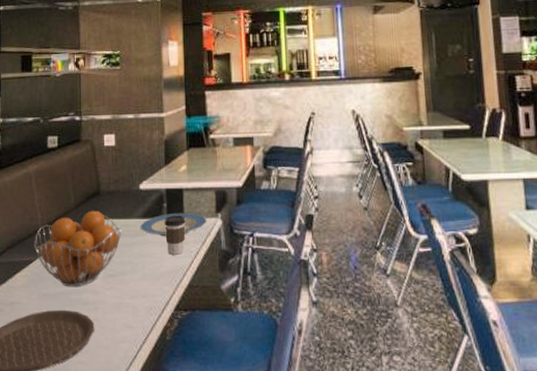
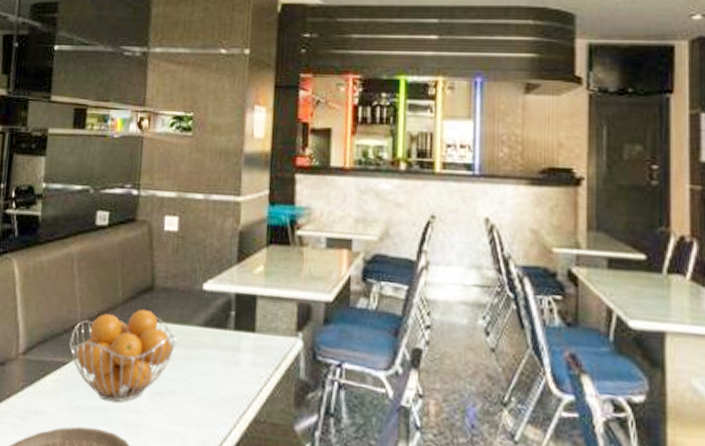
plate: present [140,212,207,237] -> none [199,325,285,354]
coffee cup: present [164,215,186,255] -> none [229,327,257,379]

